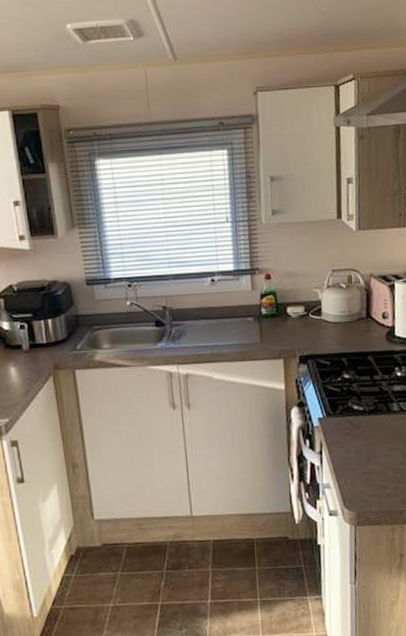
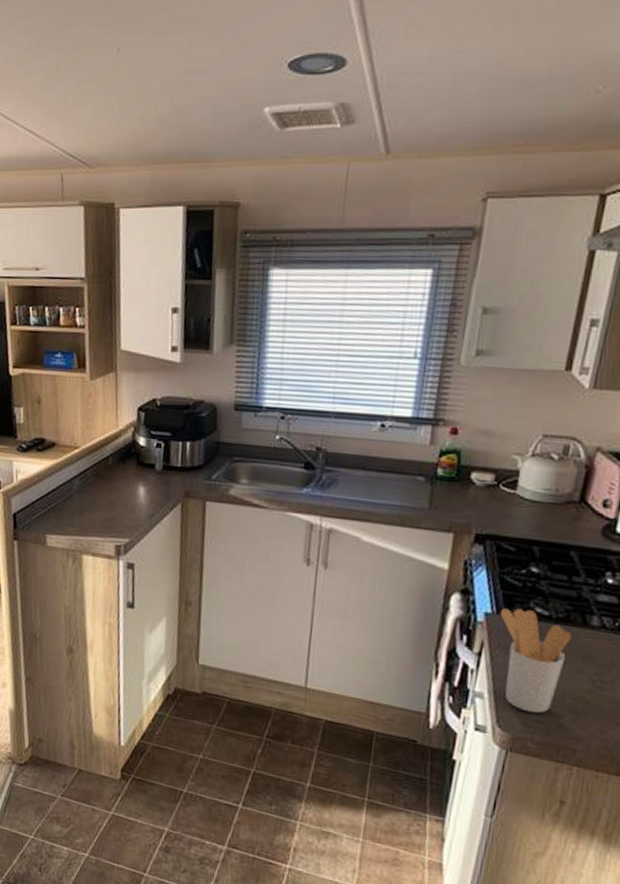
utensil holder: none [329,409,382,491] -> present [500,608,571,714]

